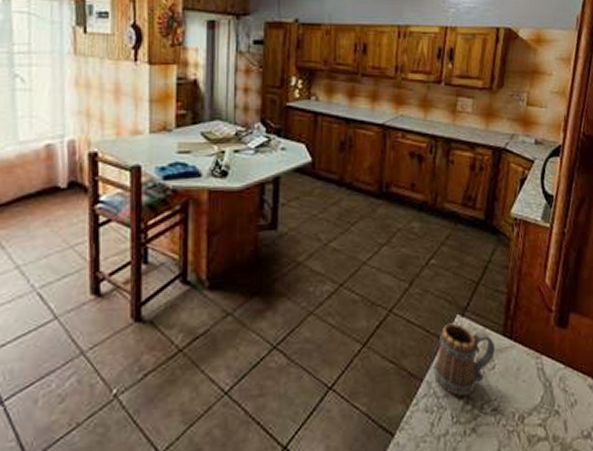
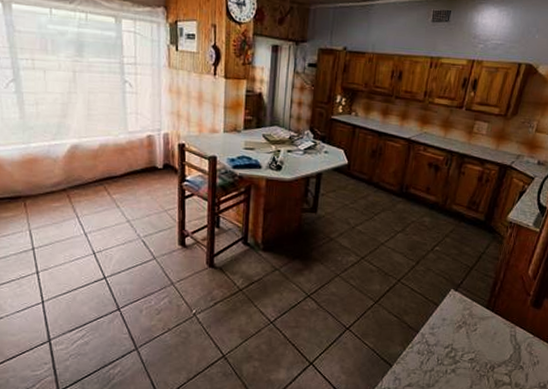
mug: present [434,323,496,397] -> none [427,294,480,347]

